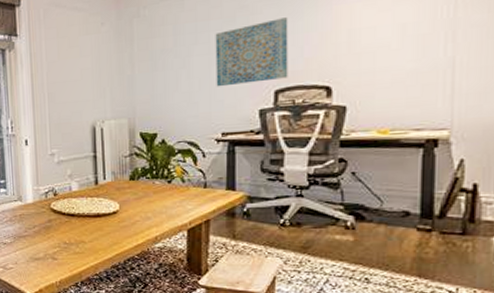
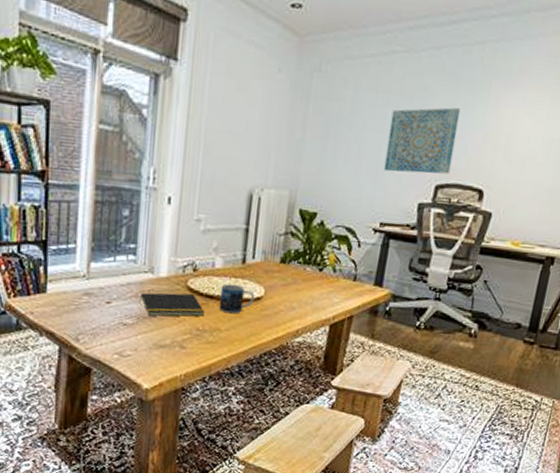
notepad: none [13,215,69,235] -> present [139,292,205,317]
mug: none [79,203,111,228] -> present [219,284,255,314]

